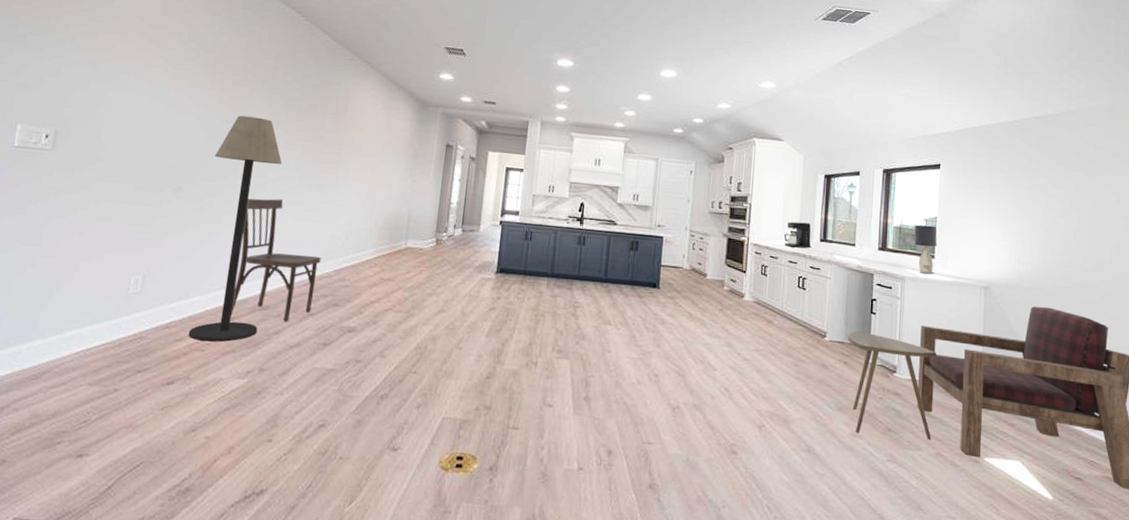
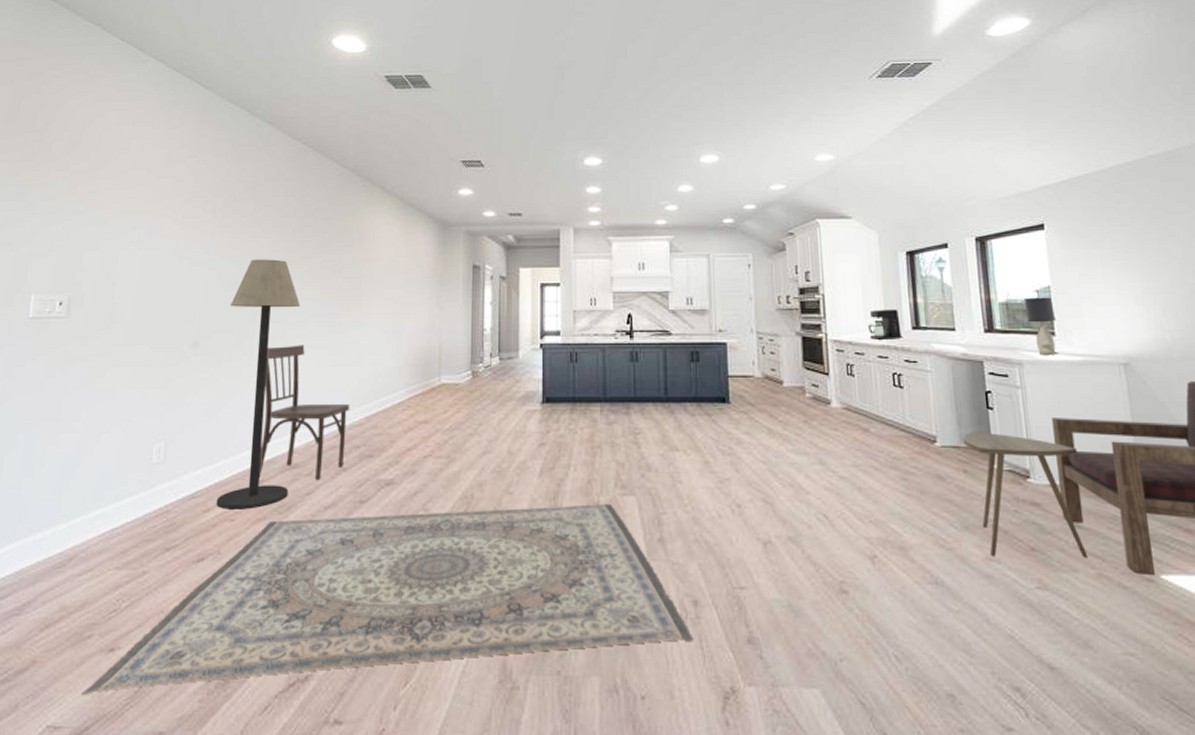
area rug: none [48,354,605,494] -> present [80,503,694,696]

